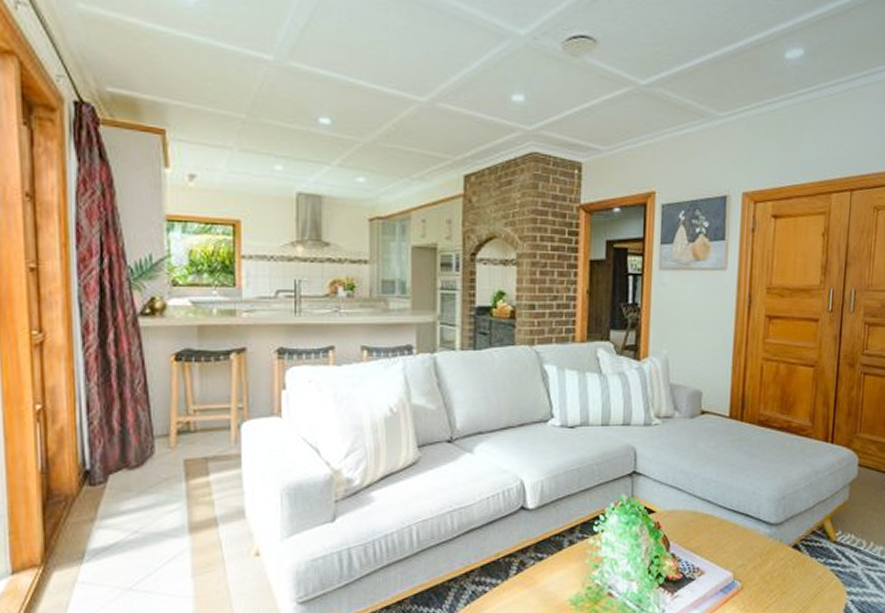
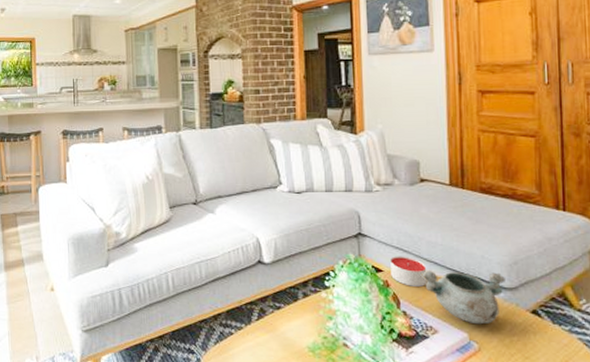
candle: none [663,495,699,527] -> present [390,256,427,287]
decorative bowl: none [692,508,773,563] -> present [420,271,505,325]

